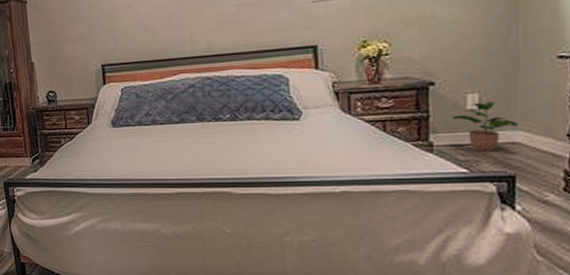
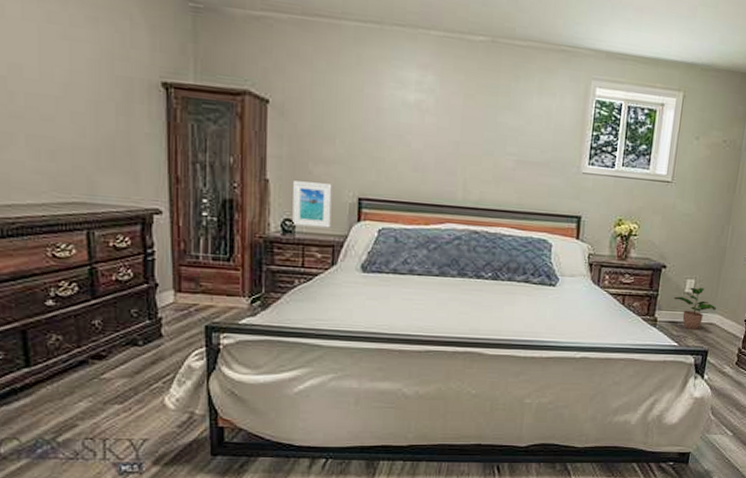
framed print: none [50,57,83,96] -> present [292,181,332,228]

